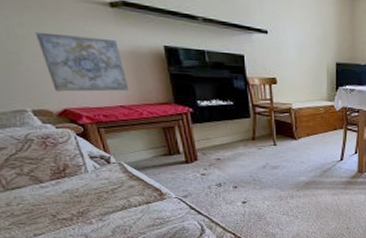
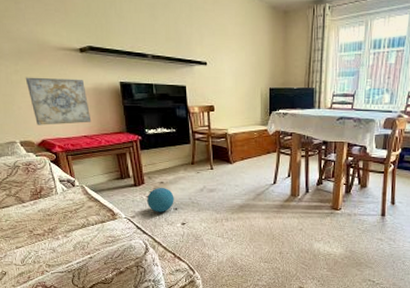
ball: none [201,164,233,191] -> present [147,187,174,212]

